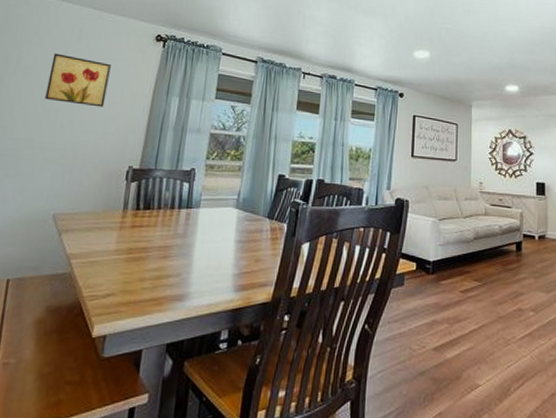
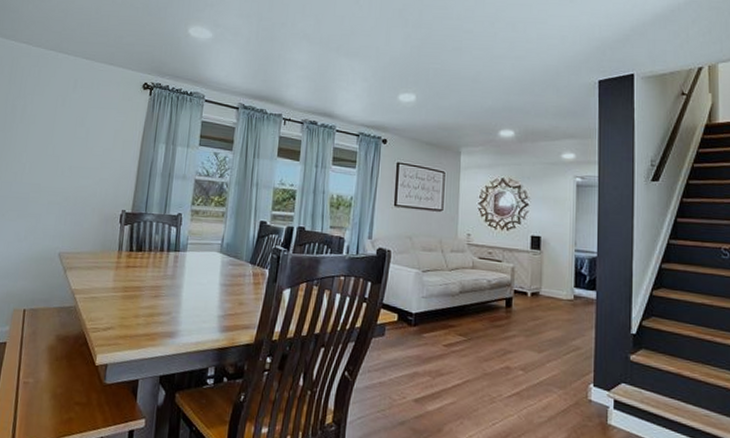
wall art: present [44,53,111,107] -> none [47,103,104,154]

